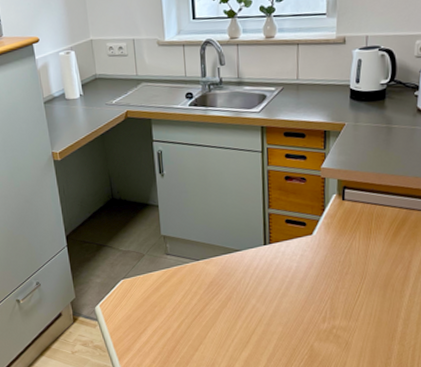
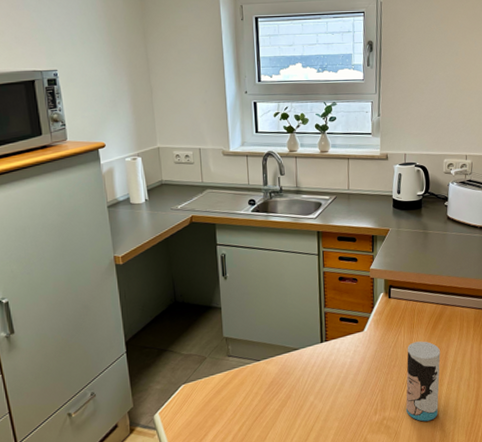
cup: none [358,248,402,334] -> present [405,341,441,422]

